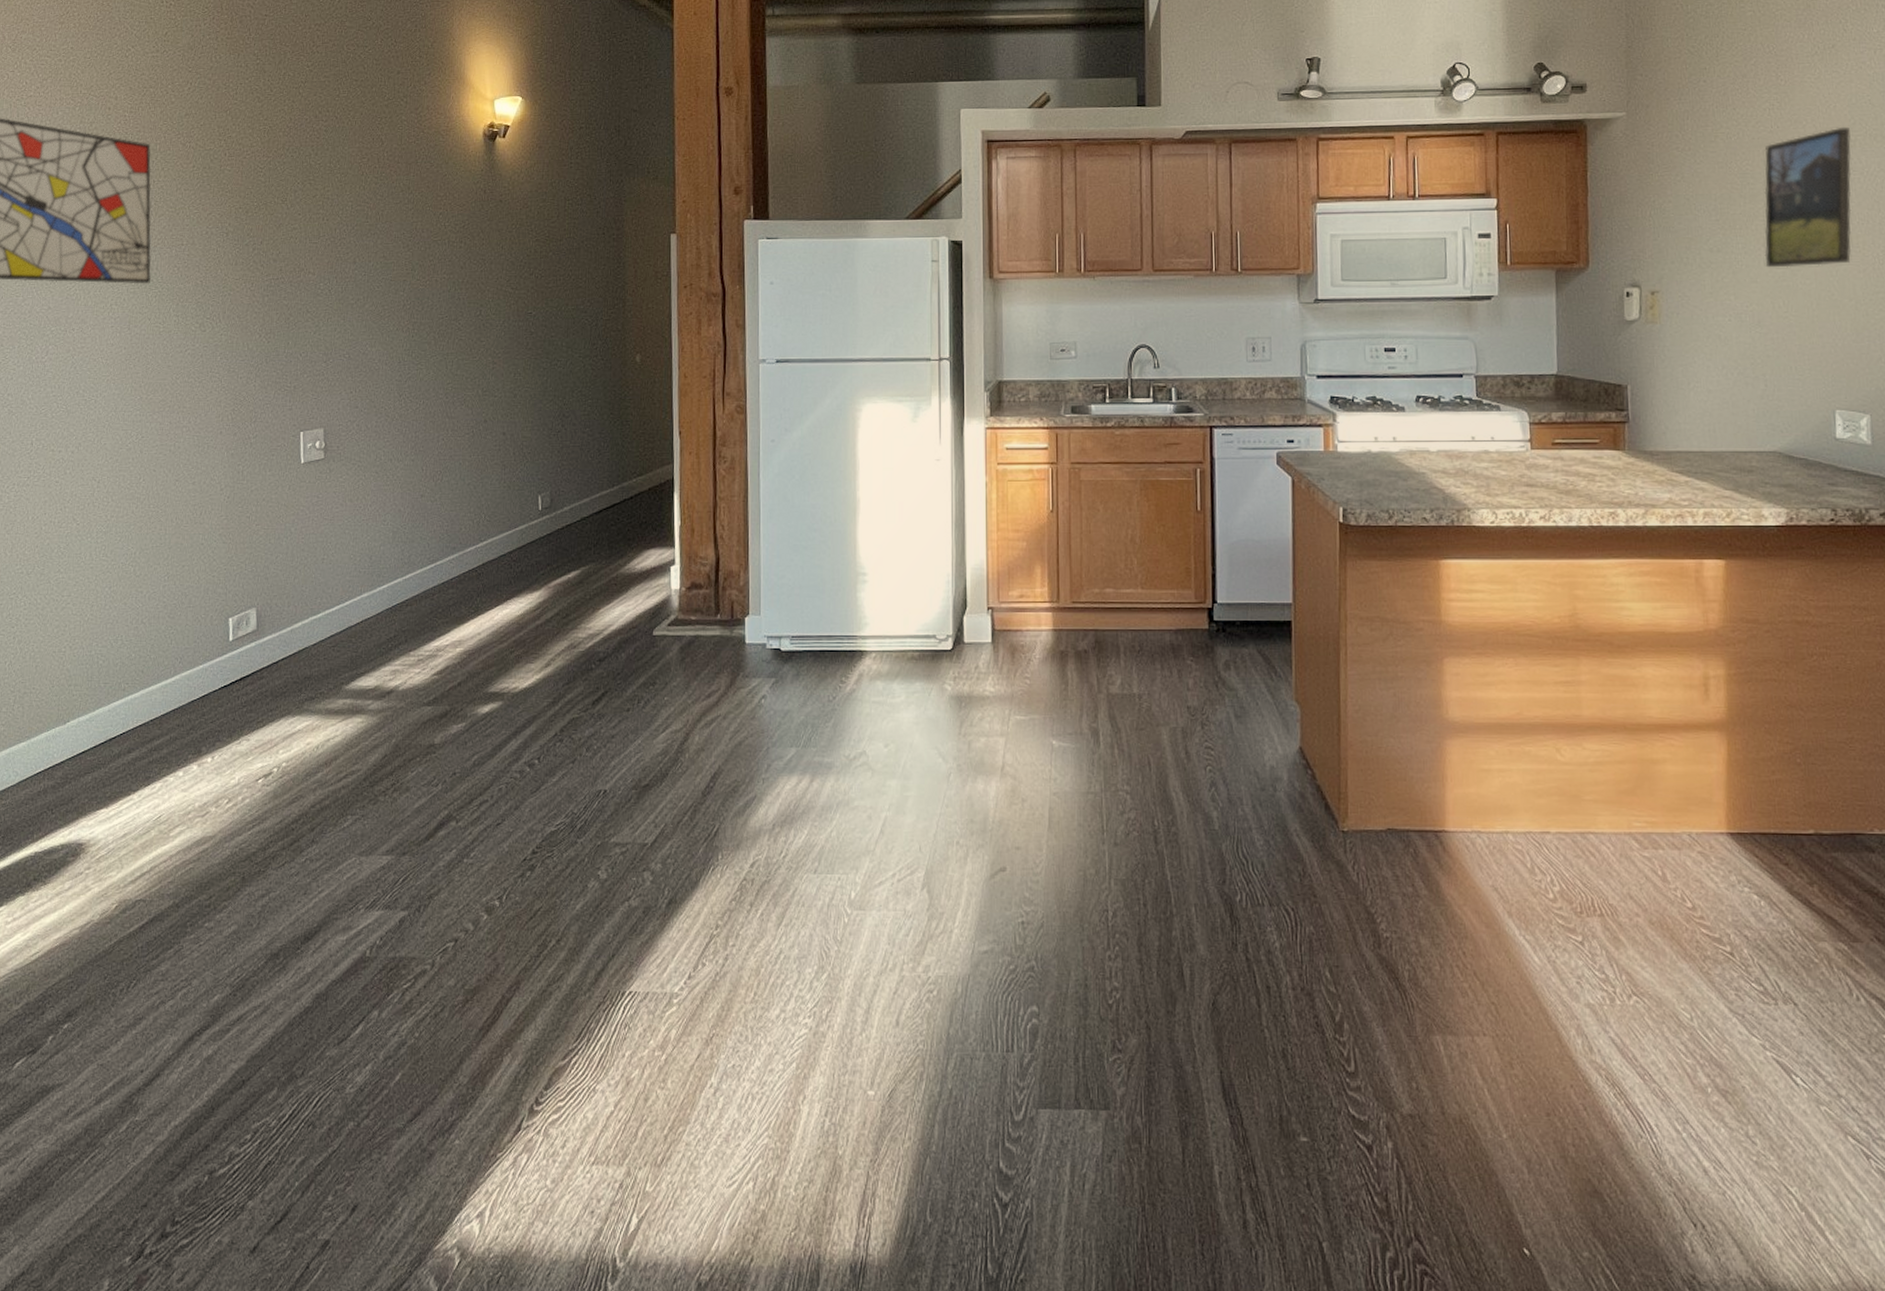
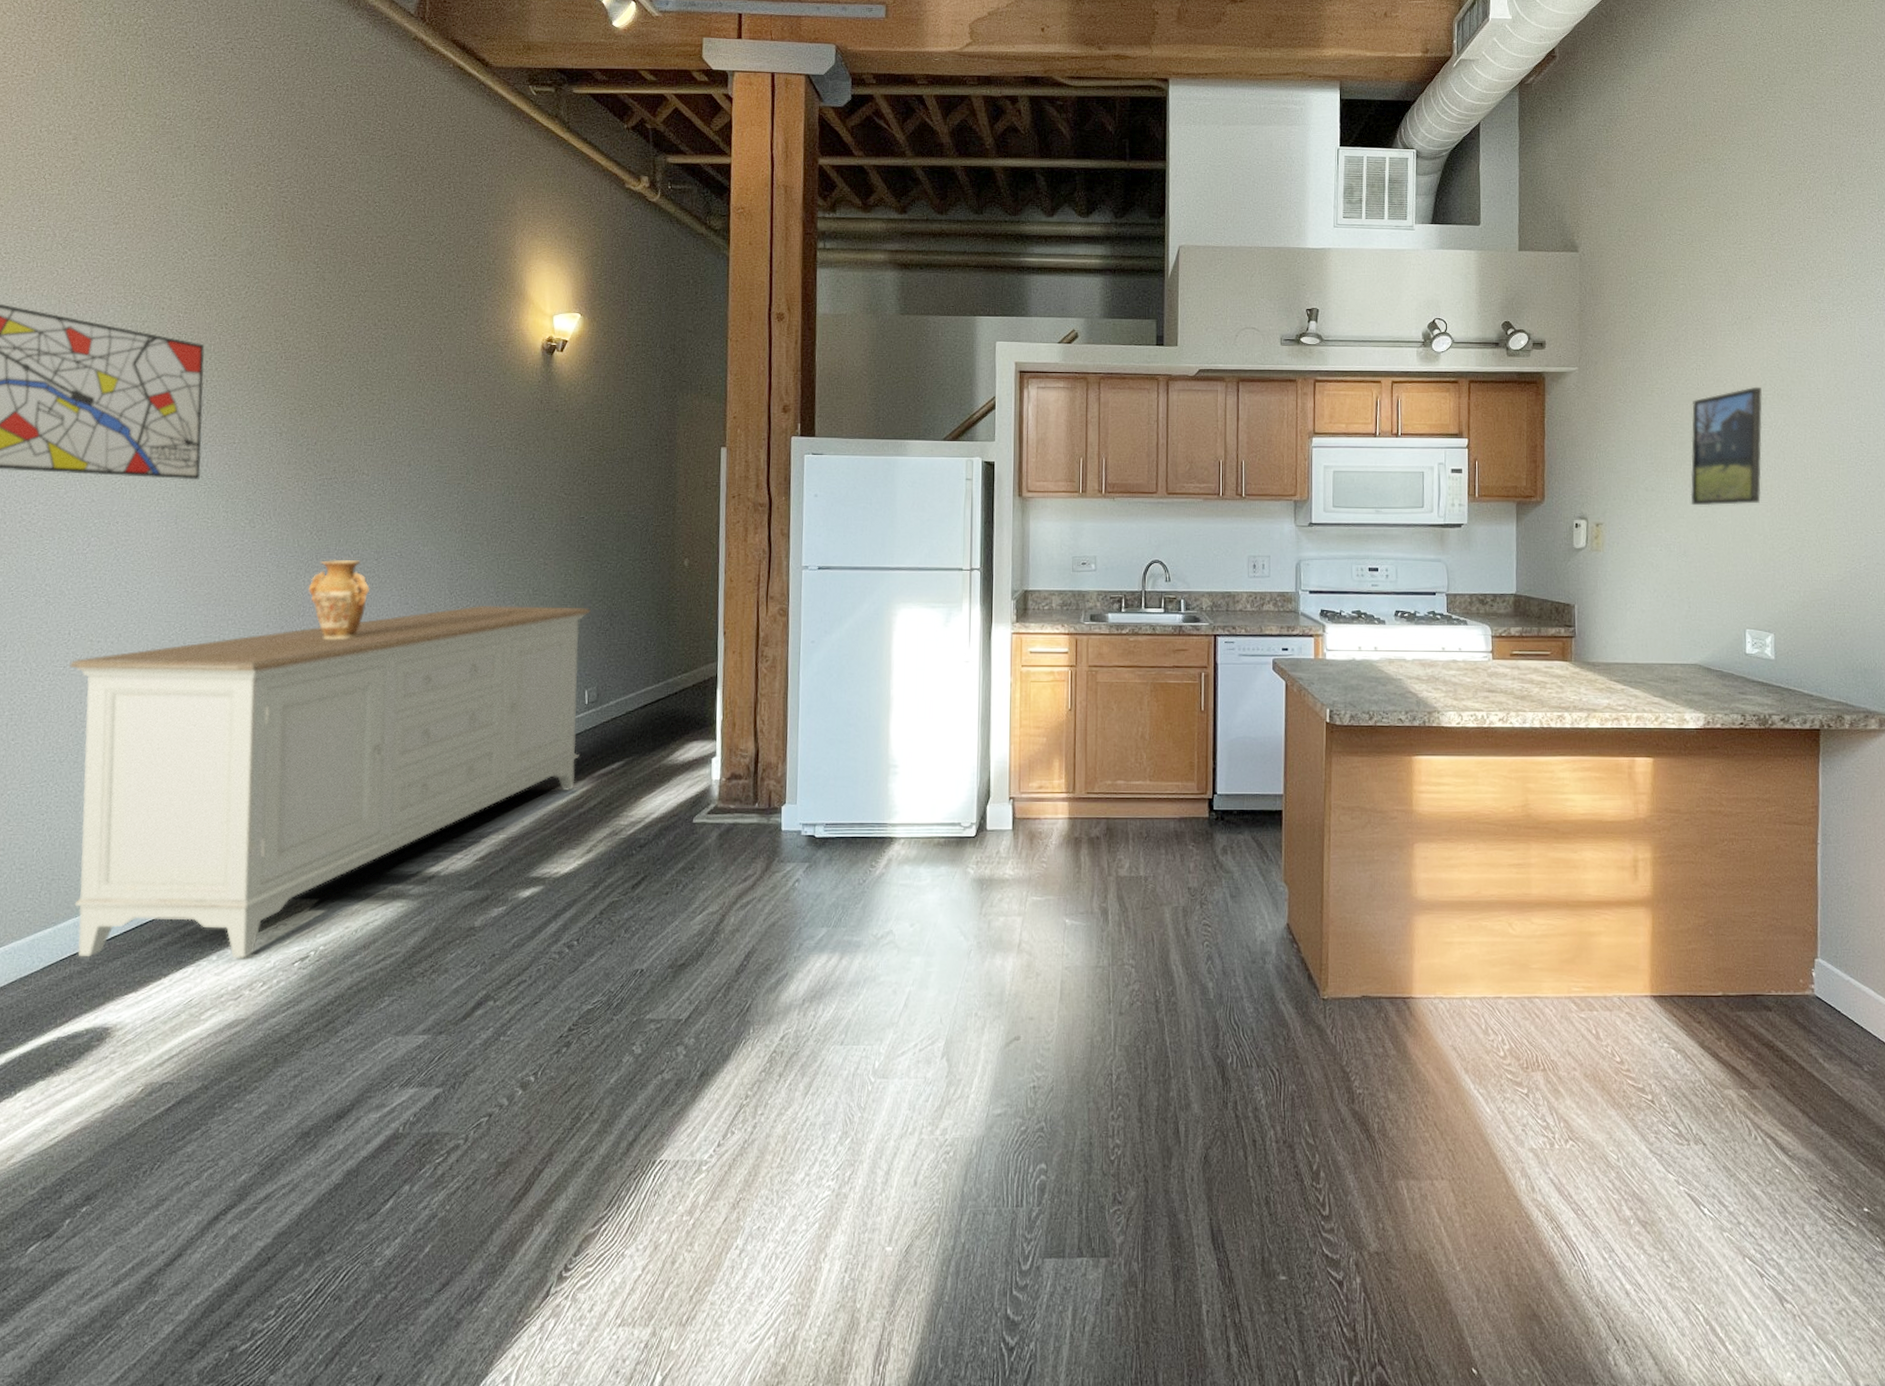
sideboard: none [33,407,541,775] -> present [70,605,591,958]
vase: none [259,362,320,446] -> present [308,559,371,640]

